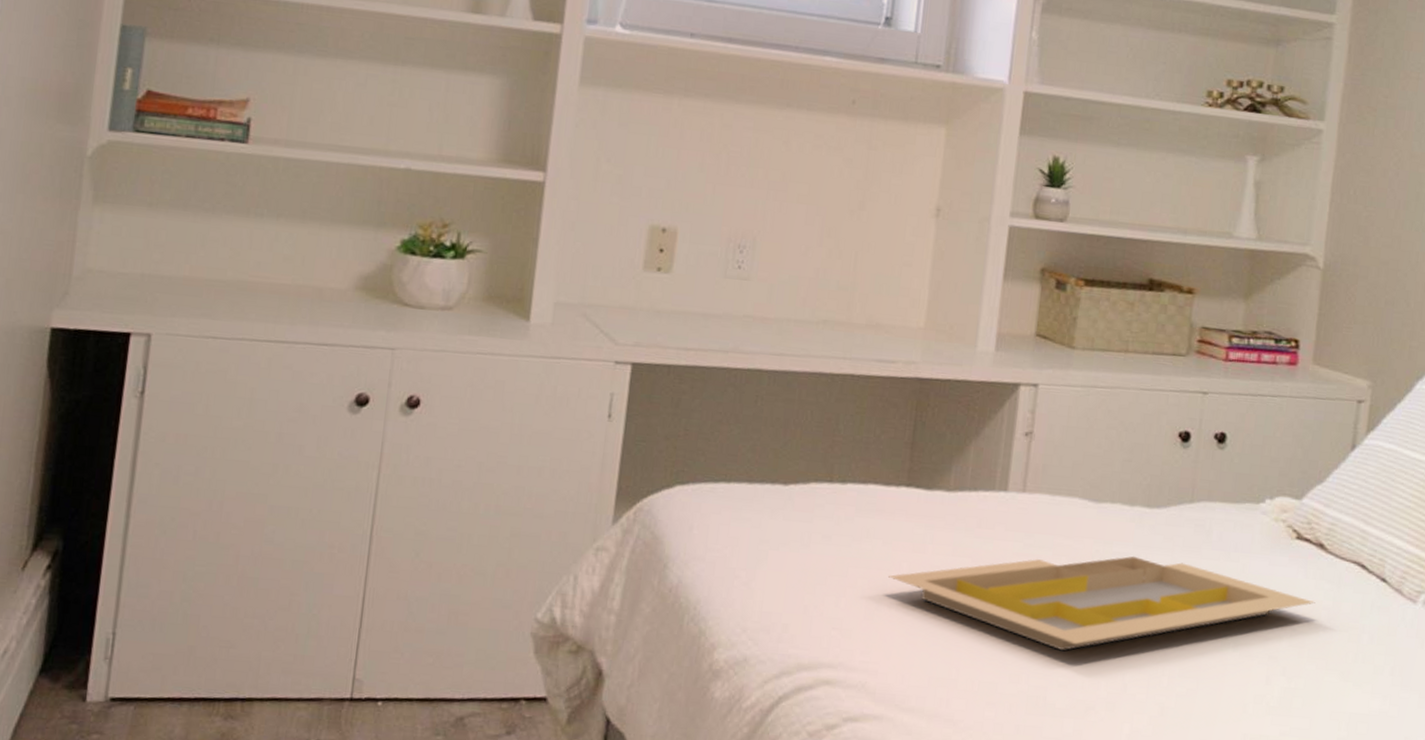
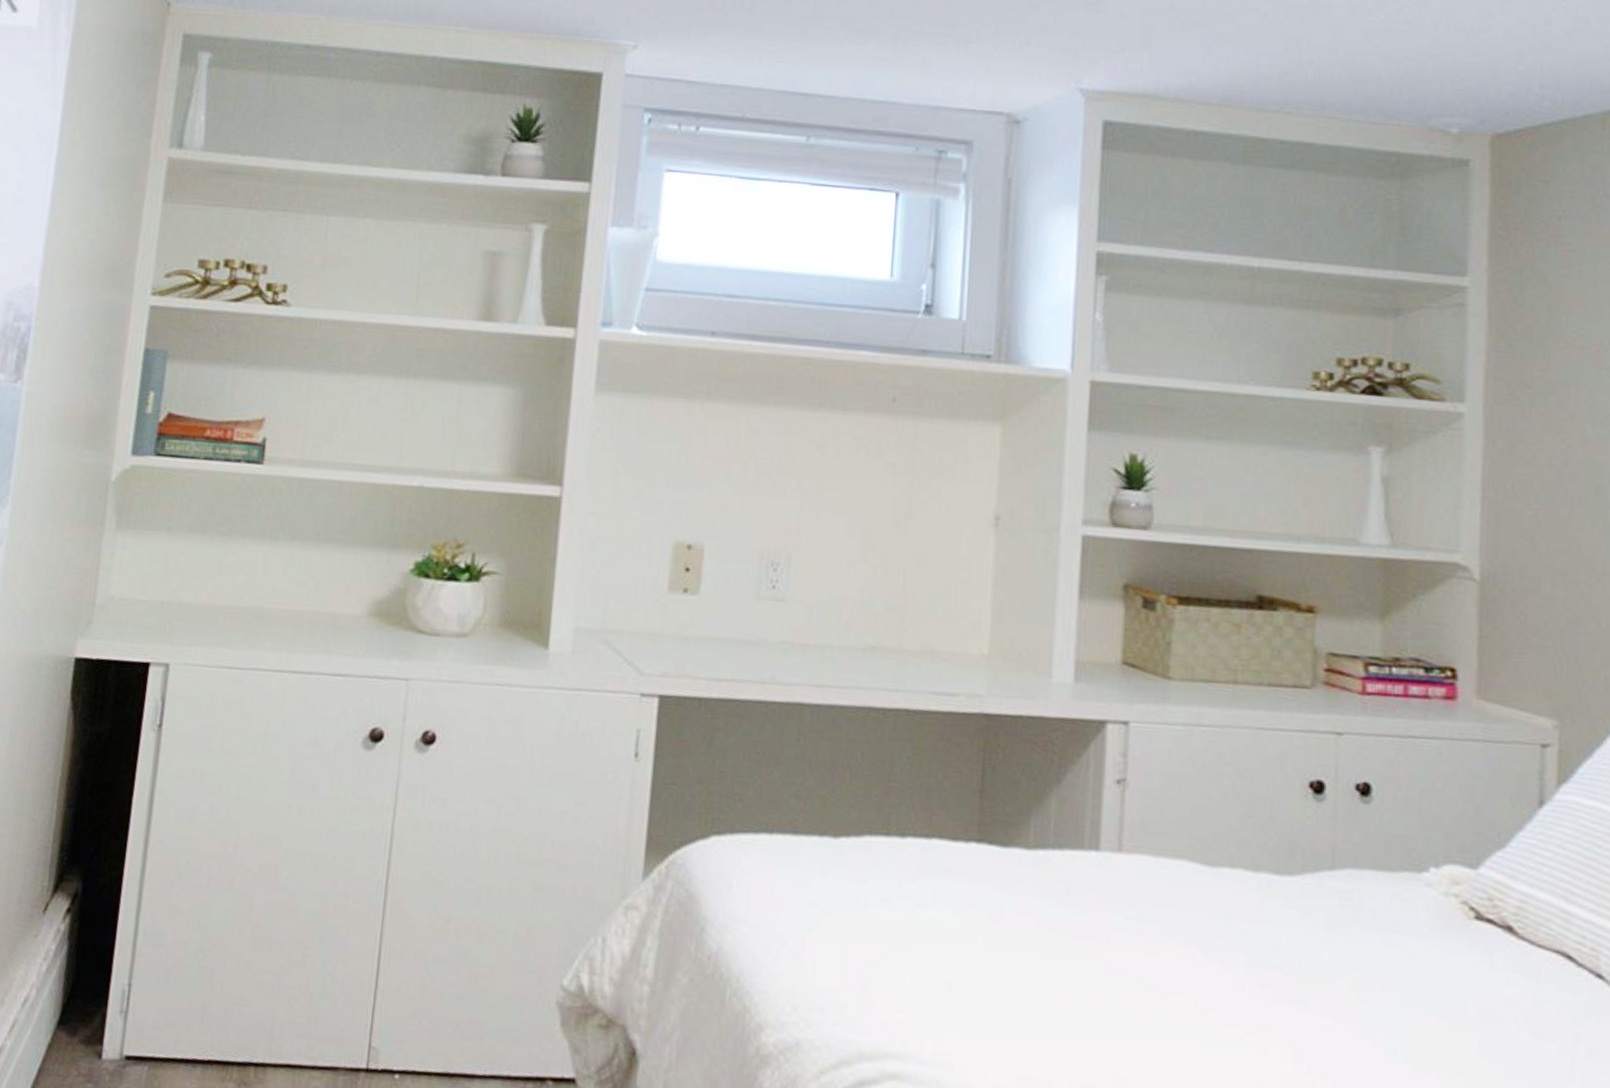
serving tray: present [888,556,1315,651] -> none [961,933,1508,1051]

